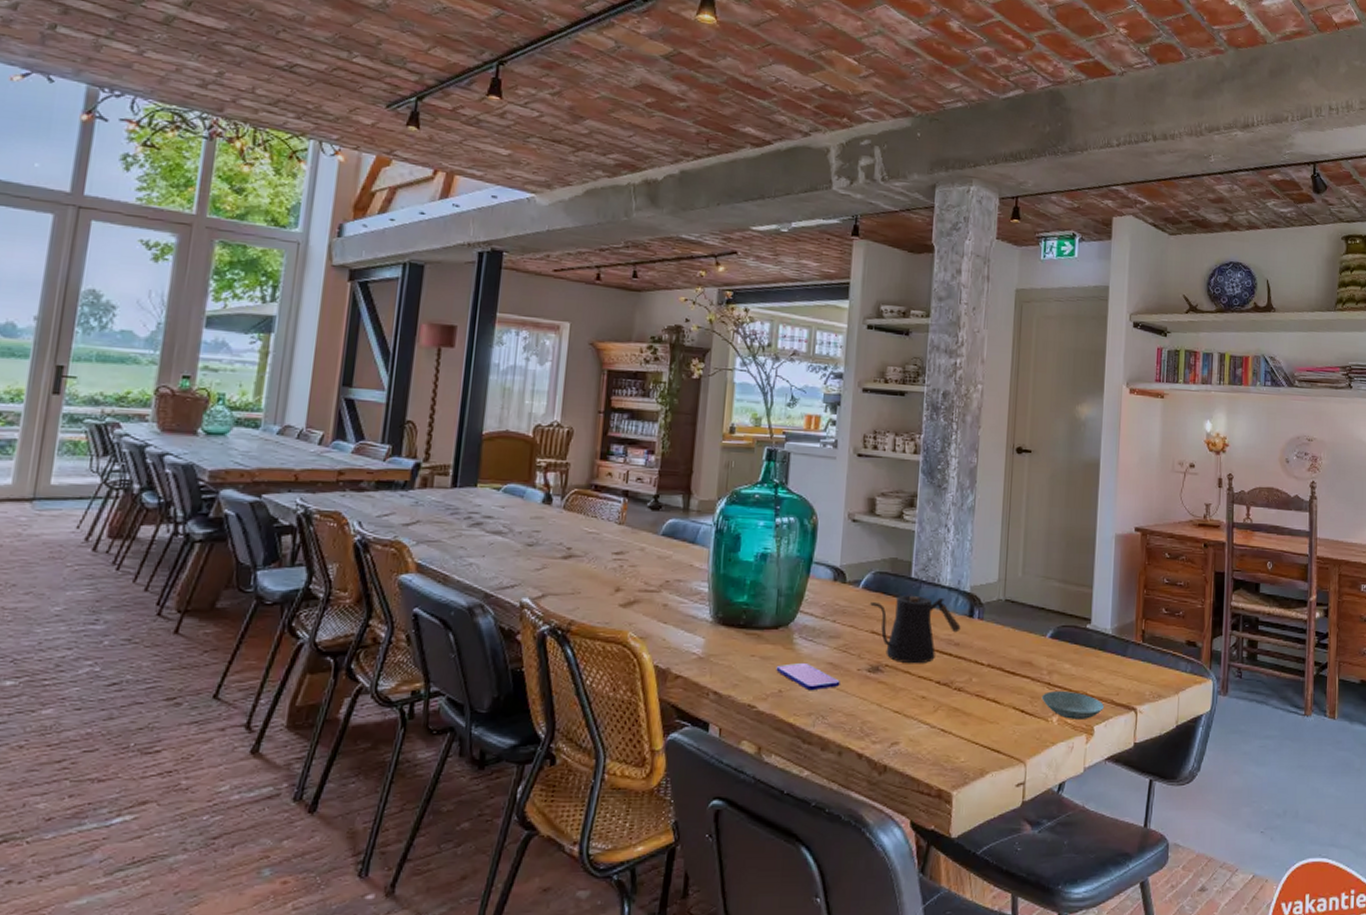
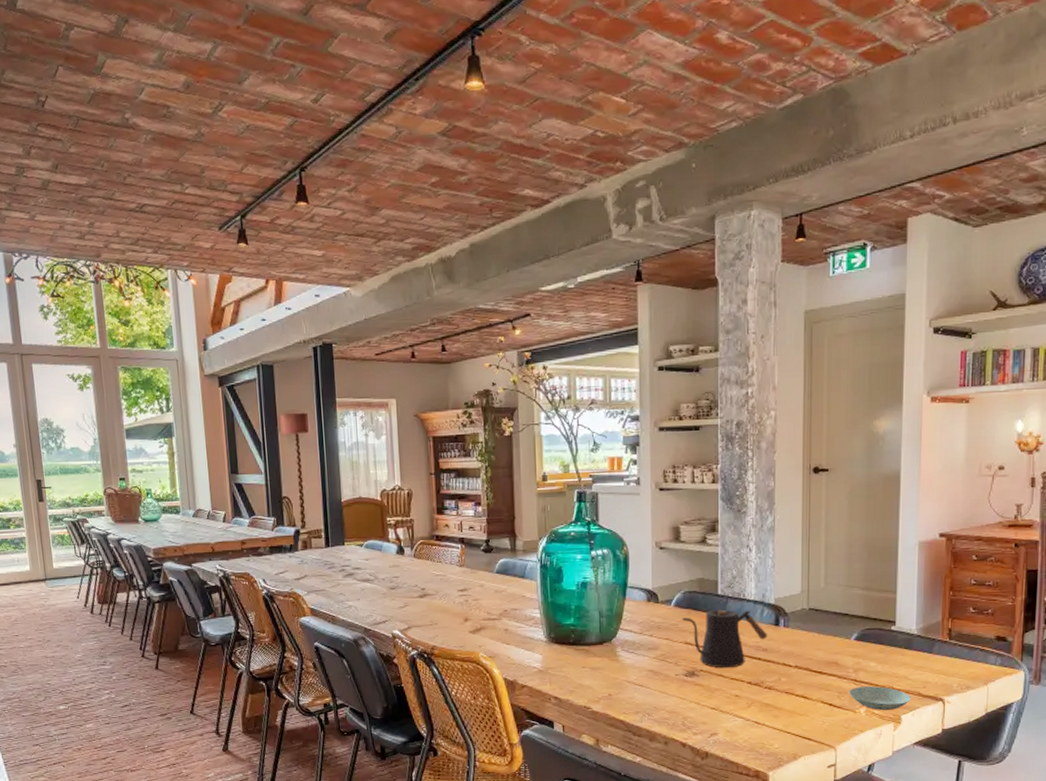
smartphone: present [776,662,840,691] -> none [604,670,661,694]

